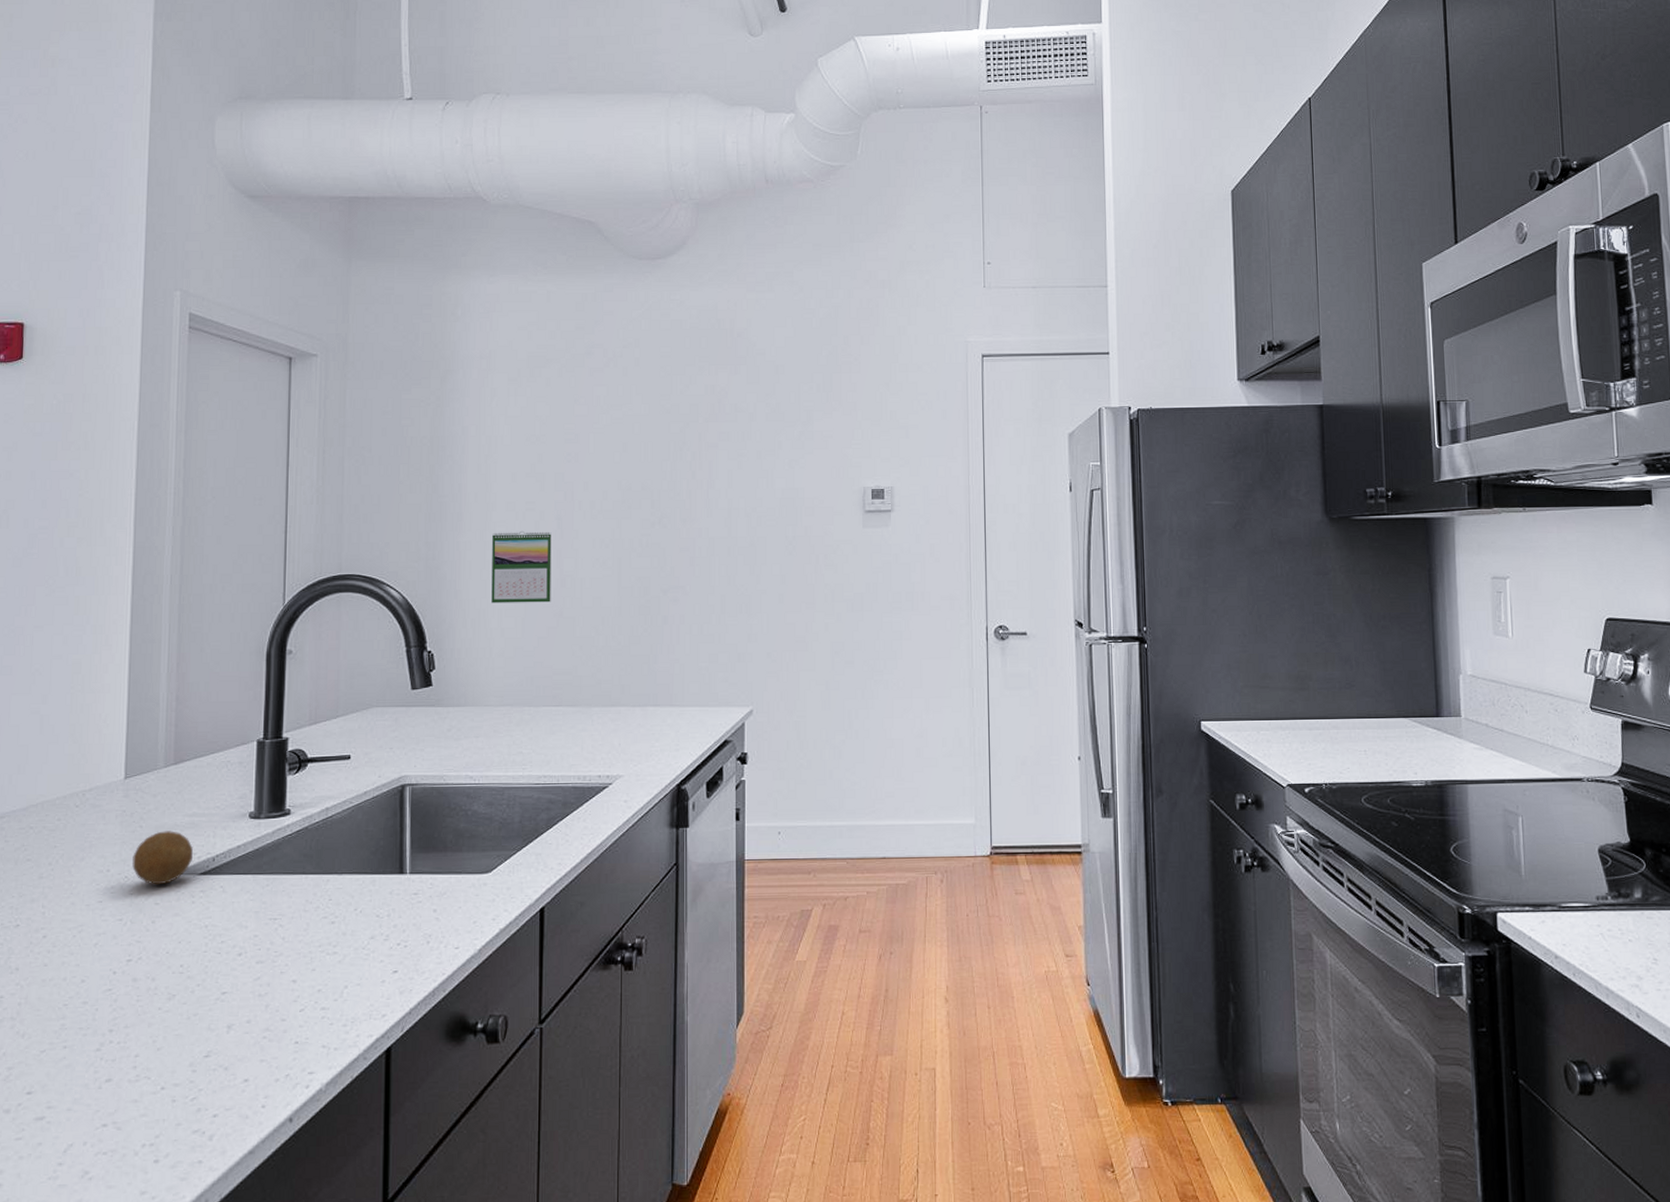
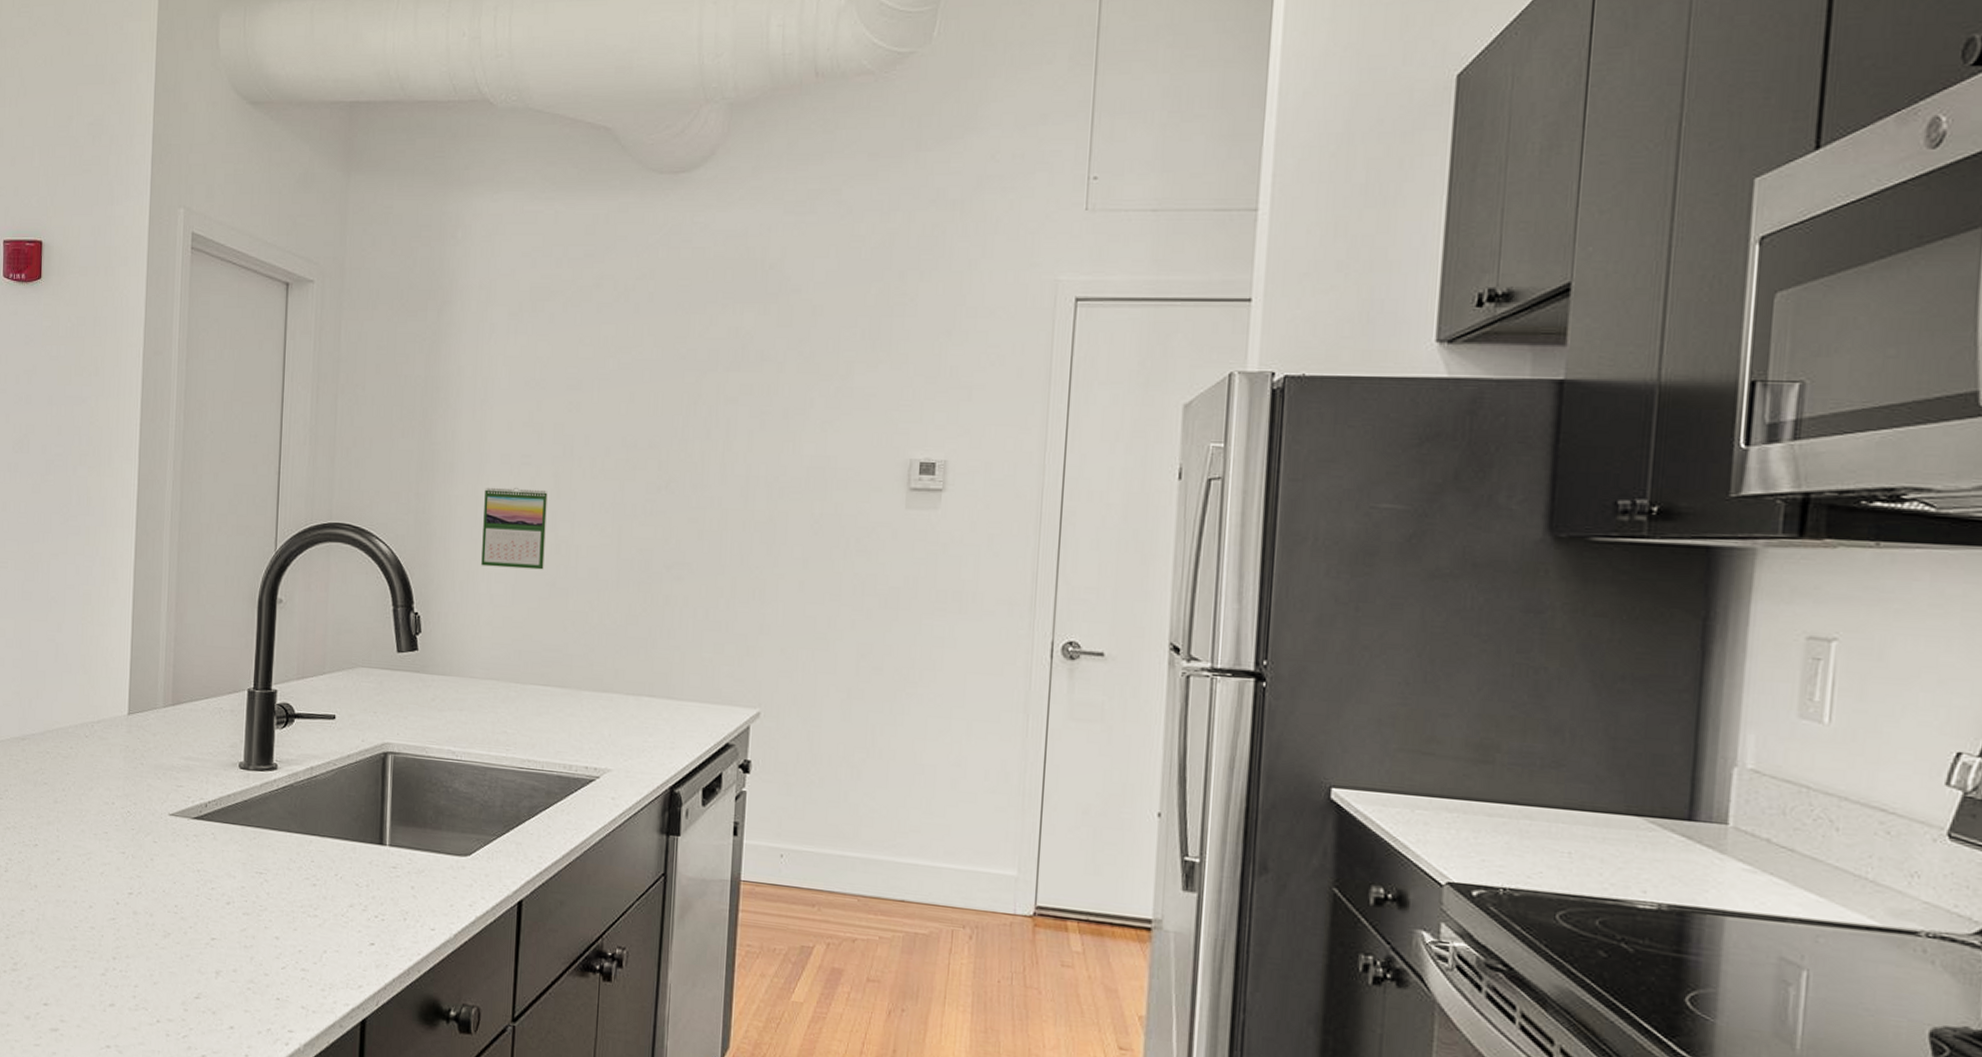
fruit: present [132,831,193,885] -> none [134,770,188,824]

